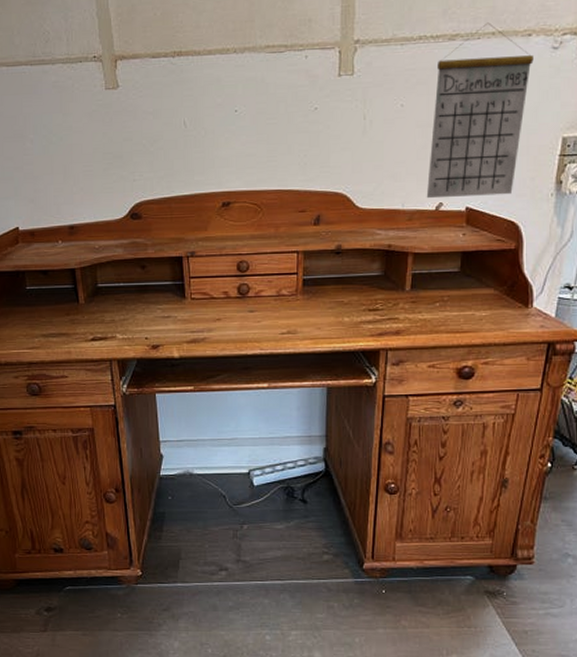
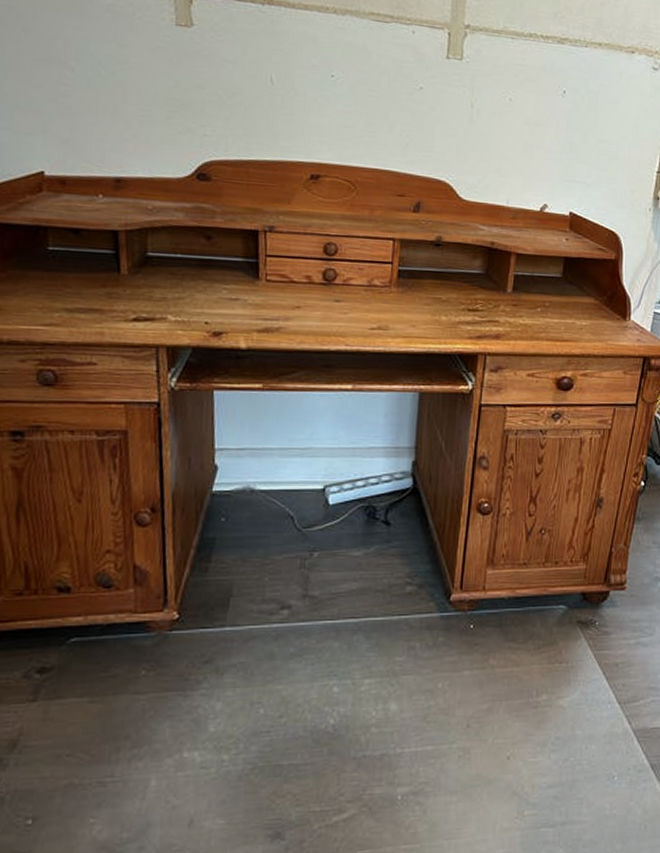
calendar: present [426,22,534,199] -> none [531,33,636,205]

